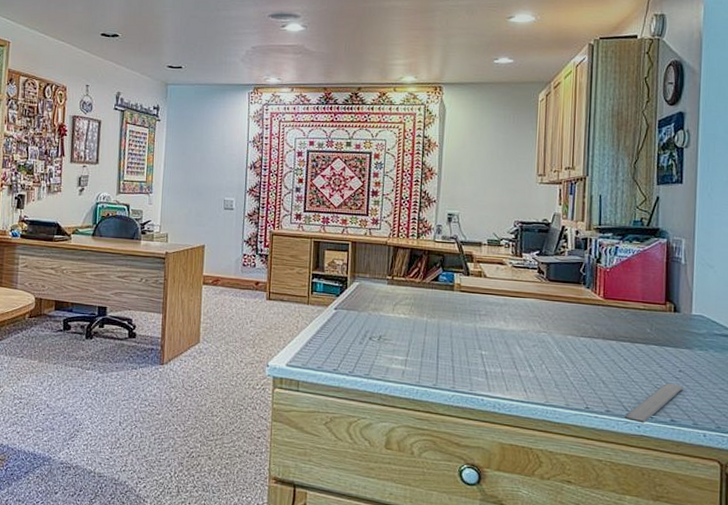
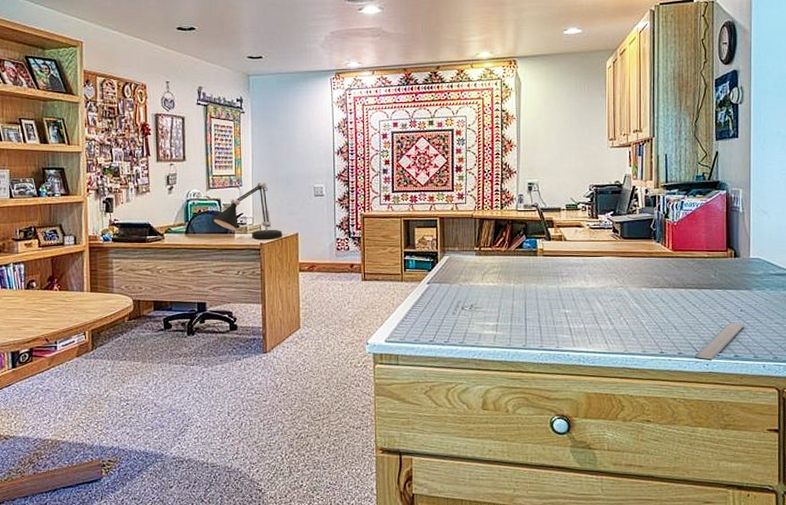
desk lamp: none [121,191,189,249] -> present [214,182,282,239]

